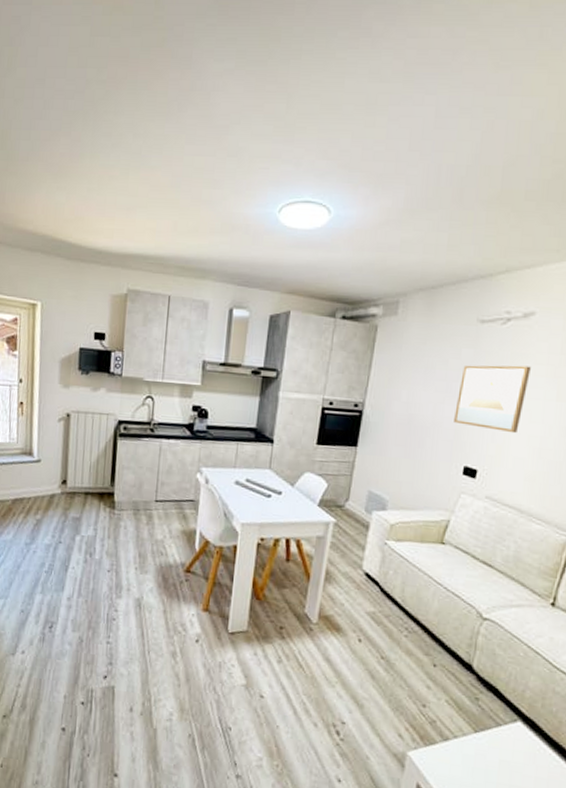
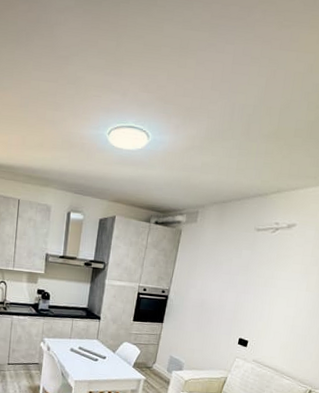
wall art: present [454,365,531,434] -> none [234,263,290,315]

